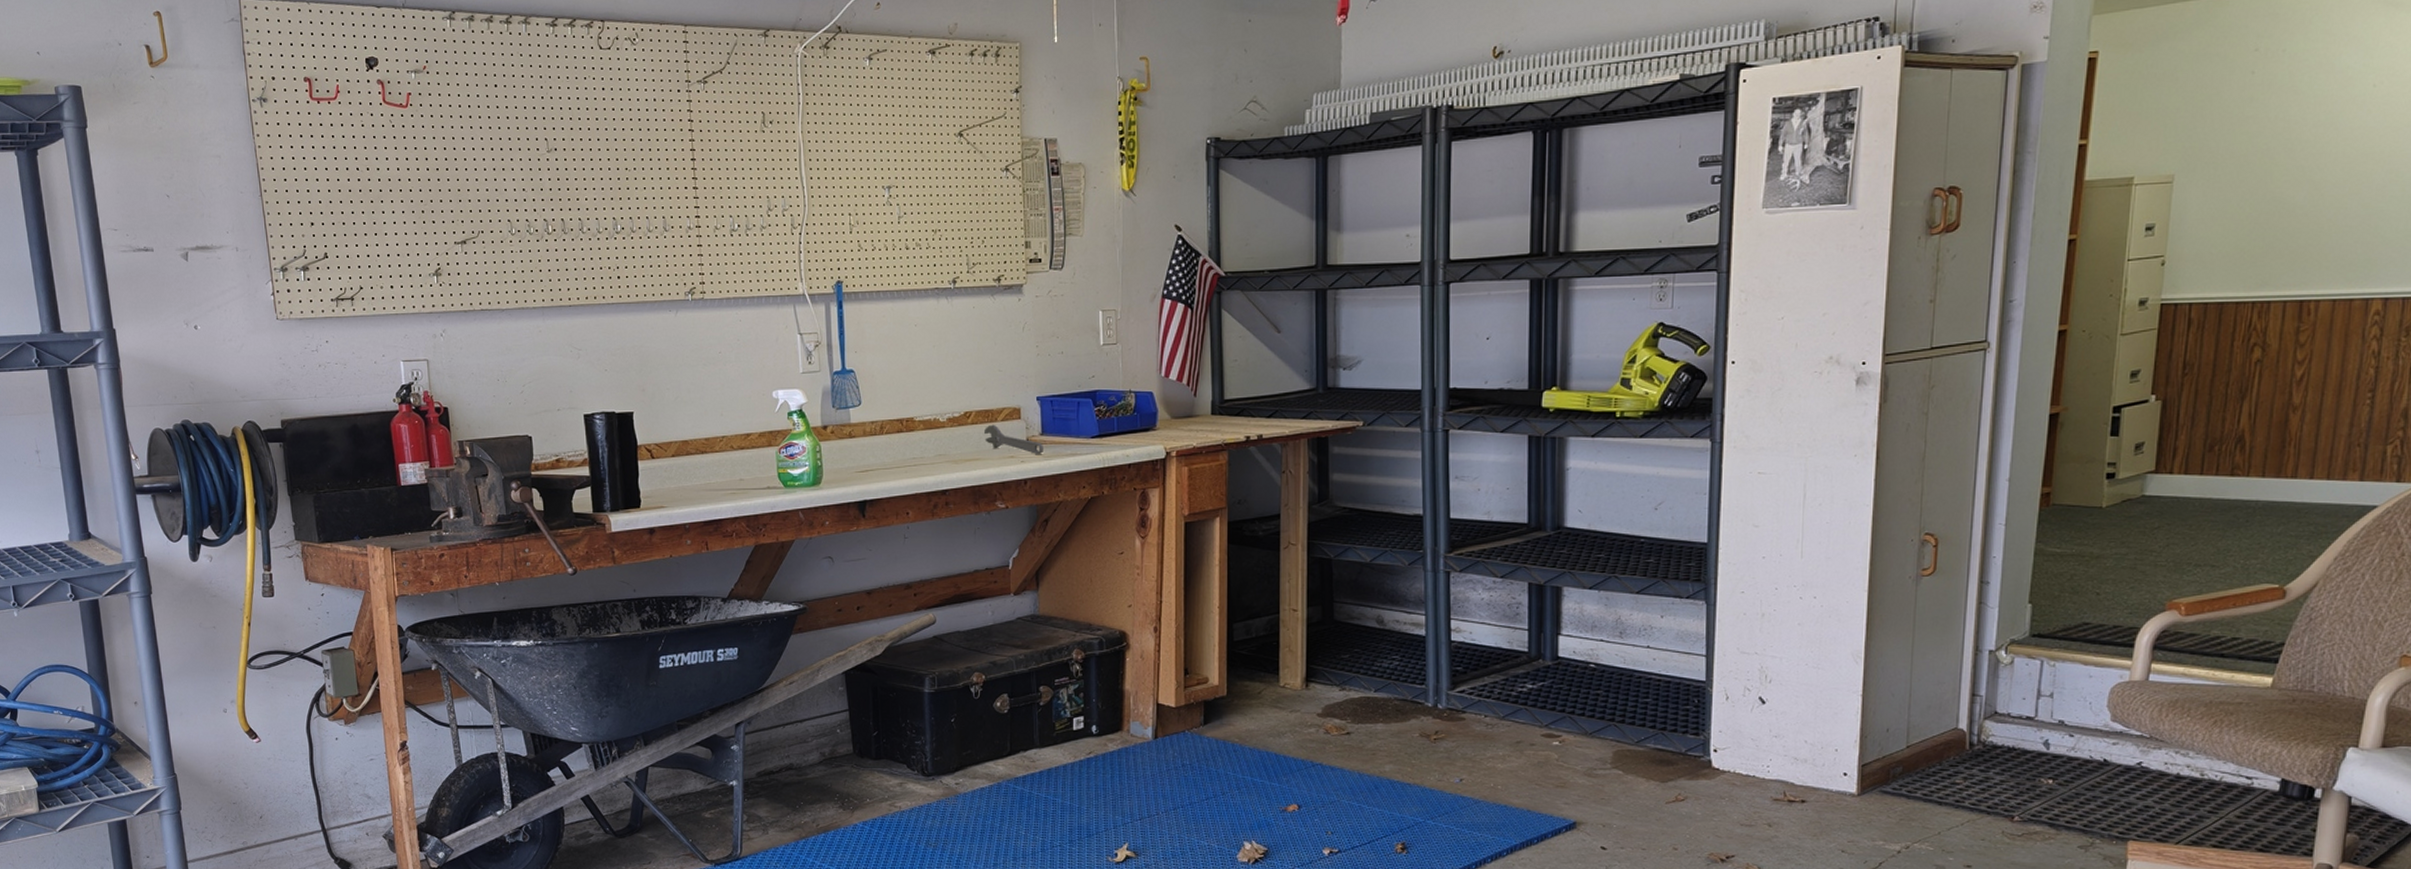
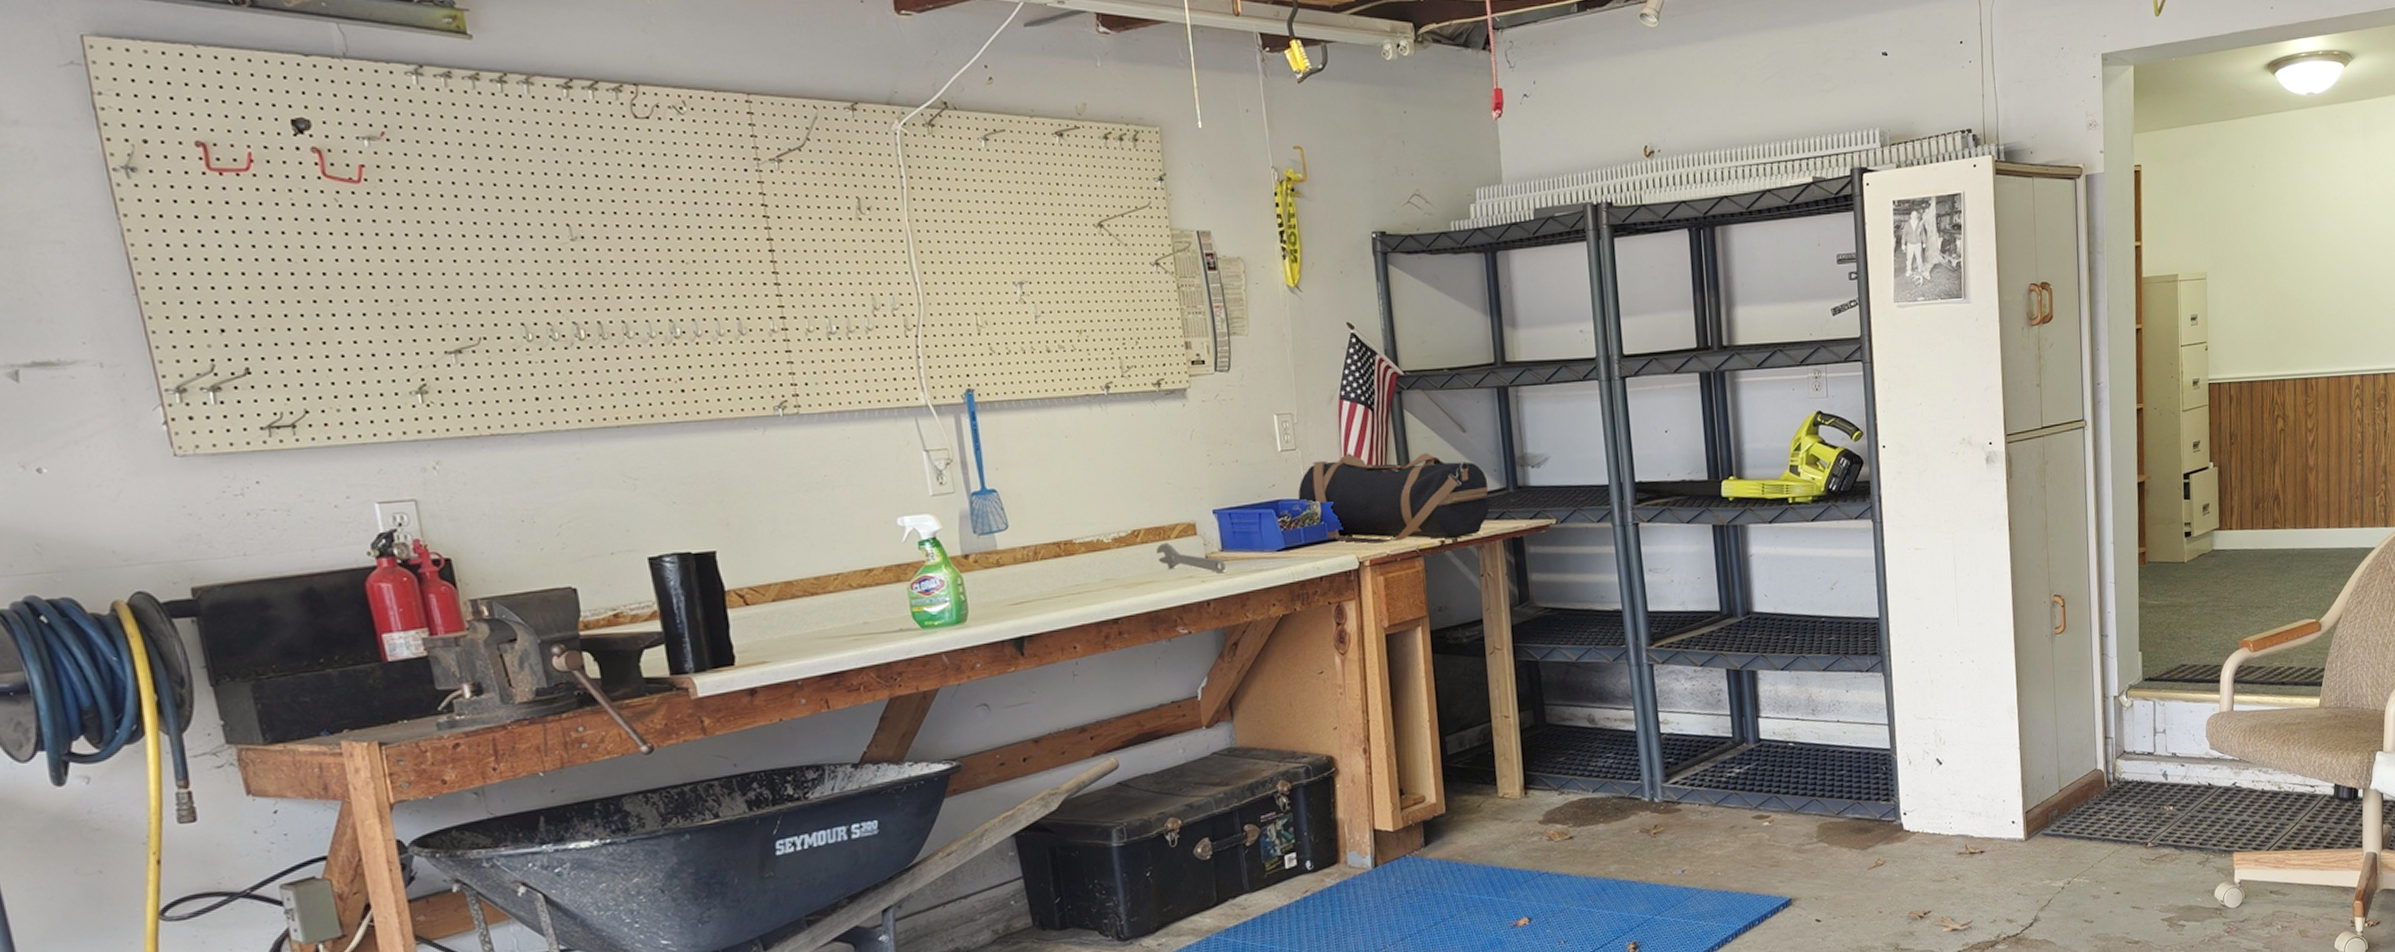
duffel bag: none [1115,349,1298,435] -> present [1298,452,1490,543]

